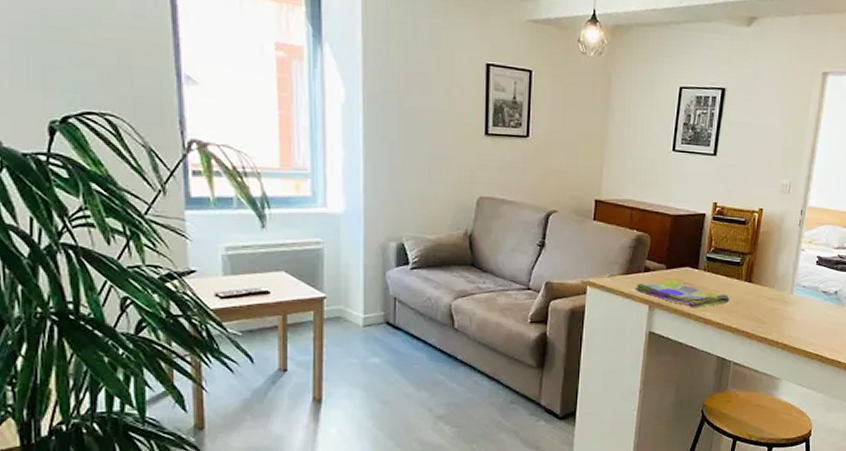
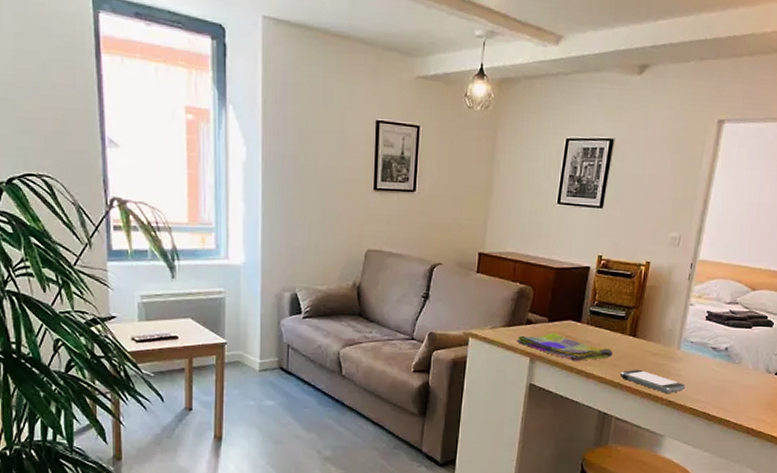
smartphone: none [738,314,799,337] -> present [620,369,685,393]

